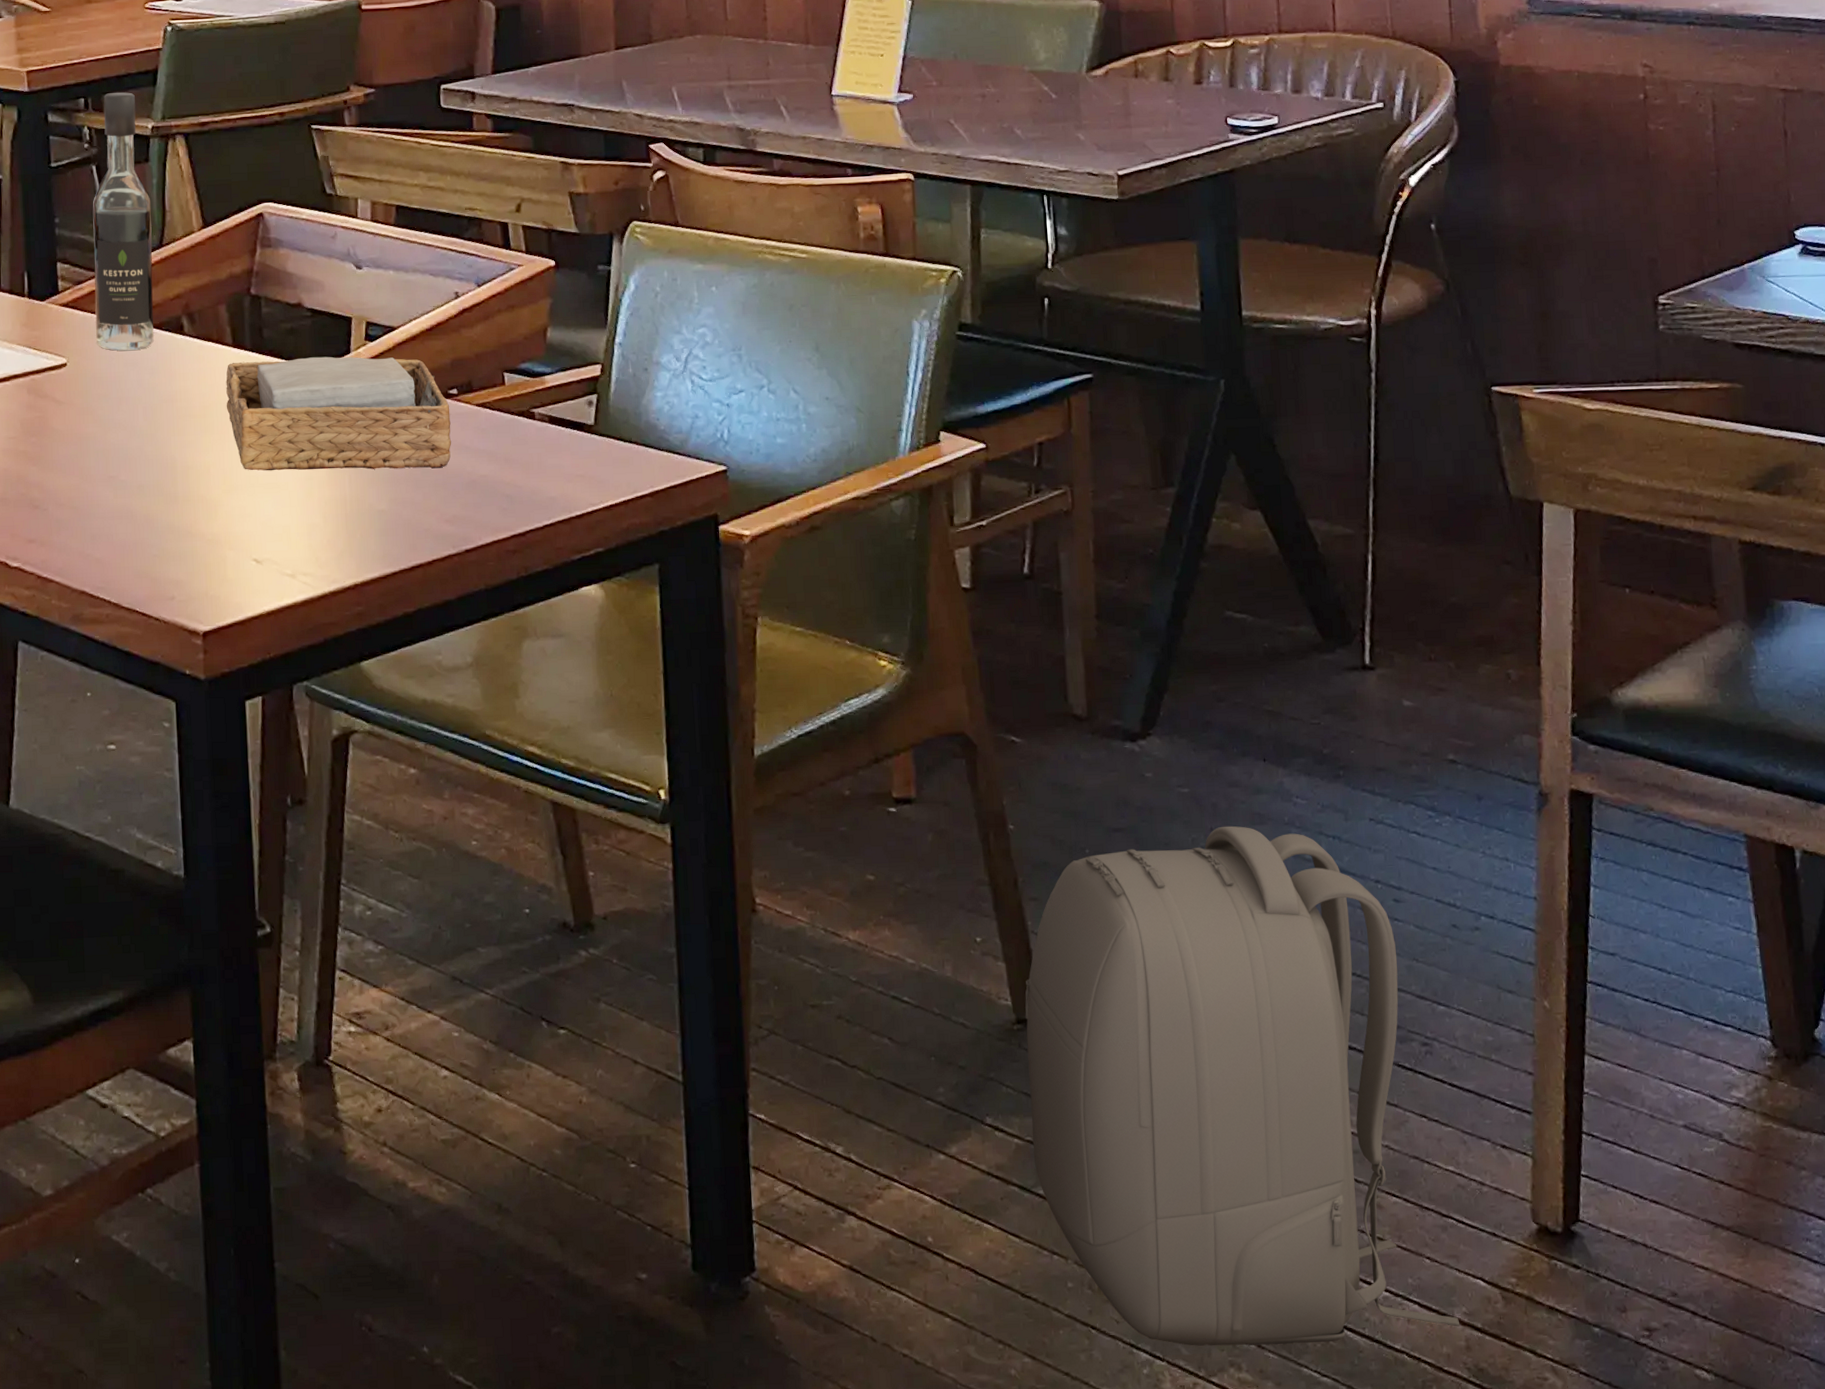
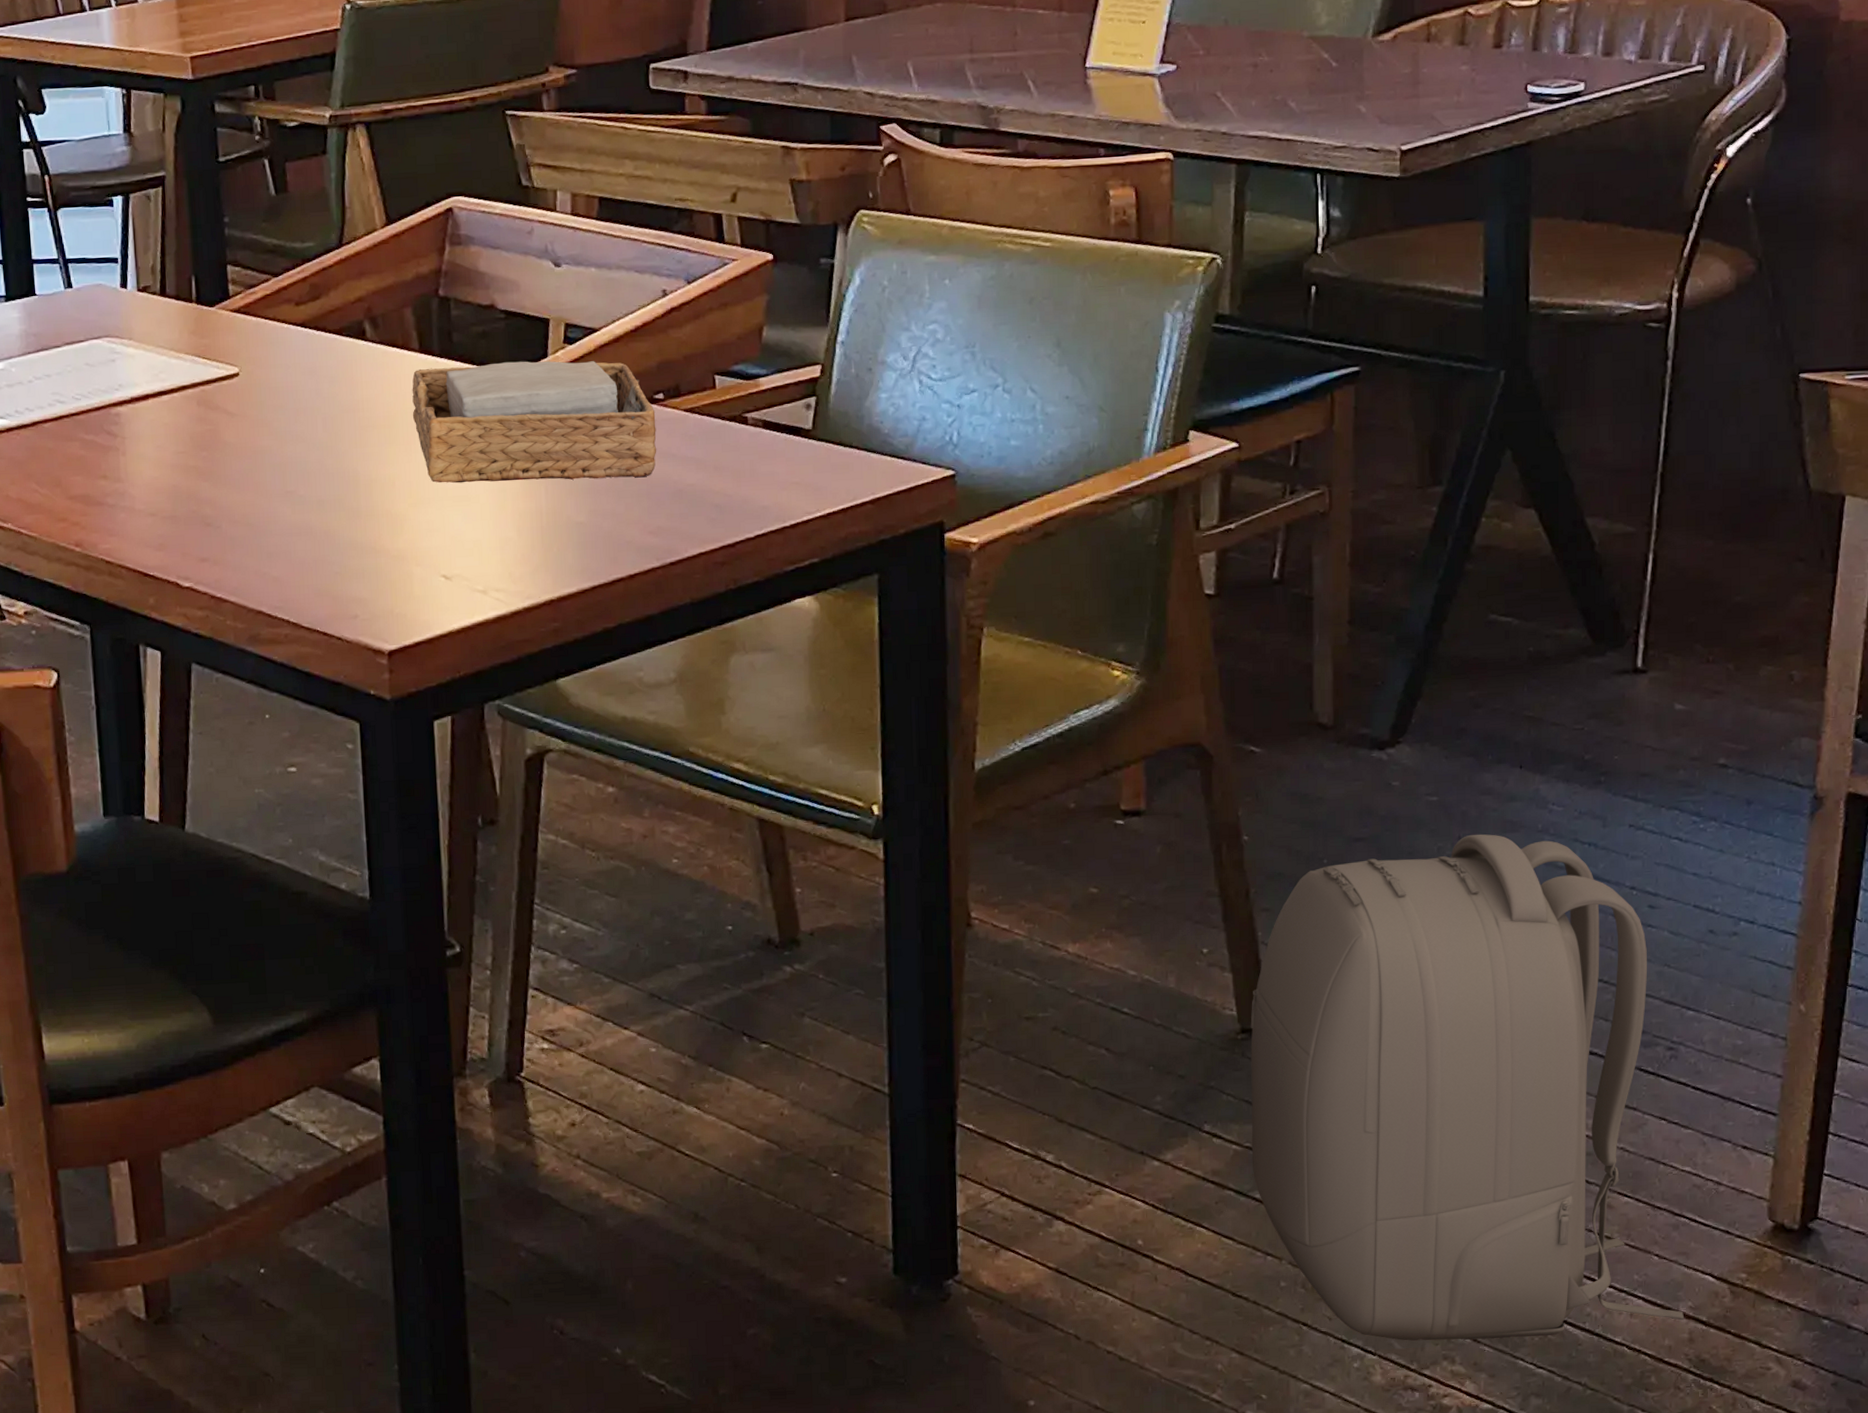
bottle: present [92,92,154,351] -> none [265,78,334,359]

